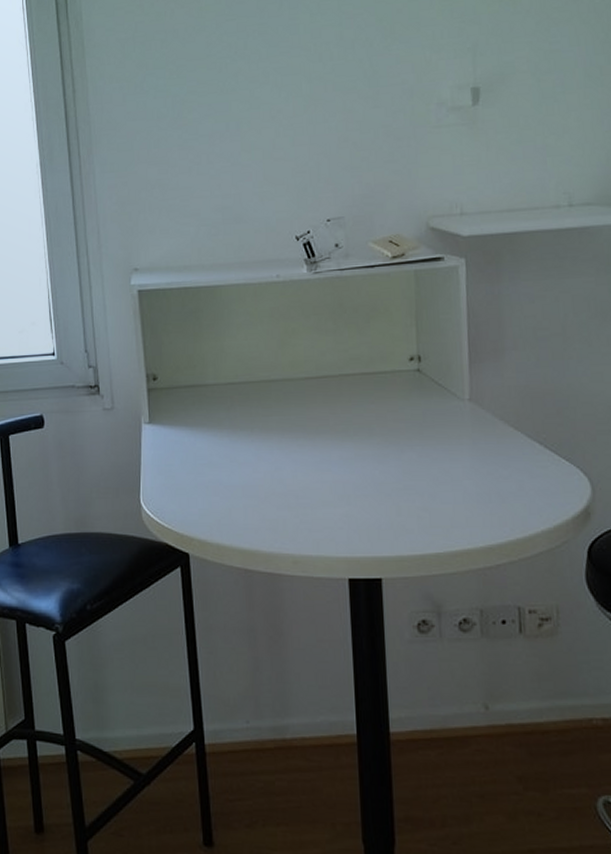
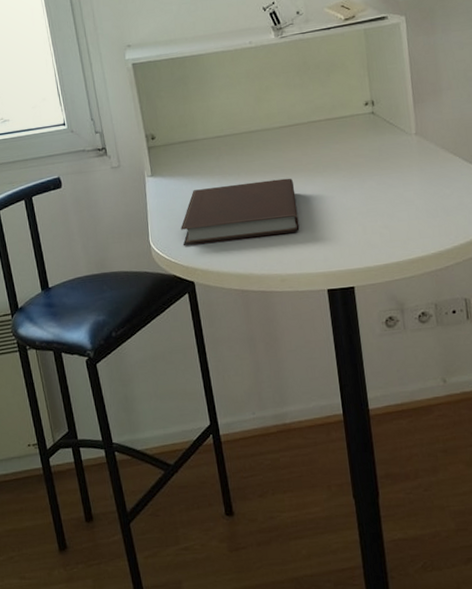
notebook: none [178,439,320,509] -> present [181,178,300,245]

